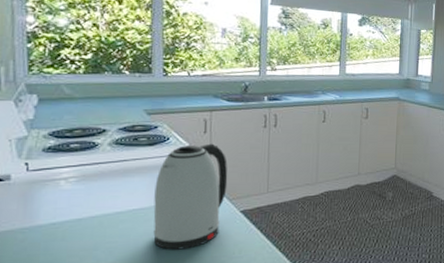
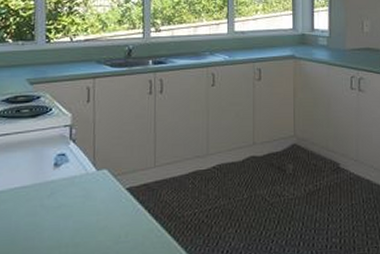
kettle: present [153,143,228,250] -> none [35,113,113,234]

